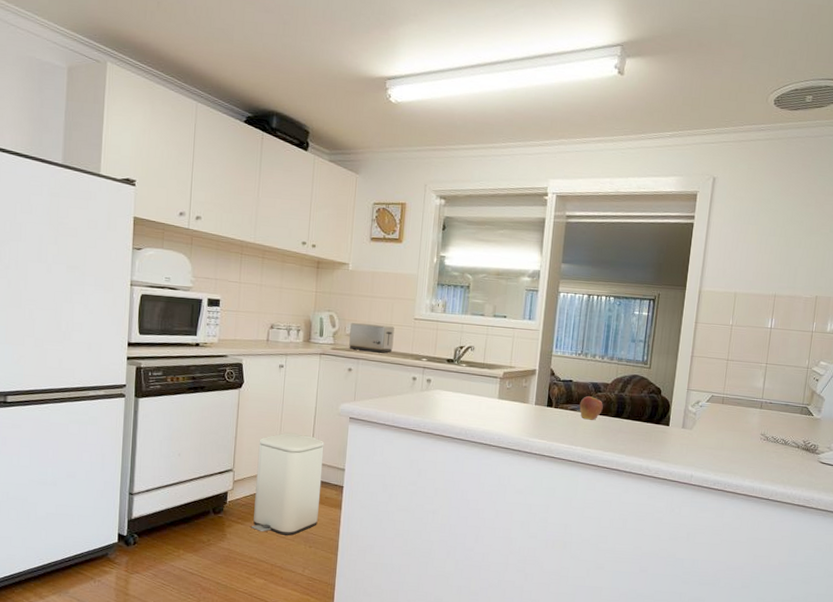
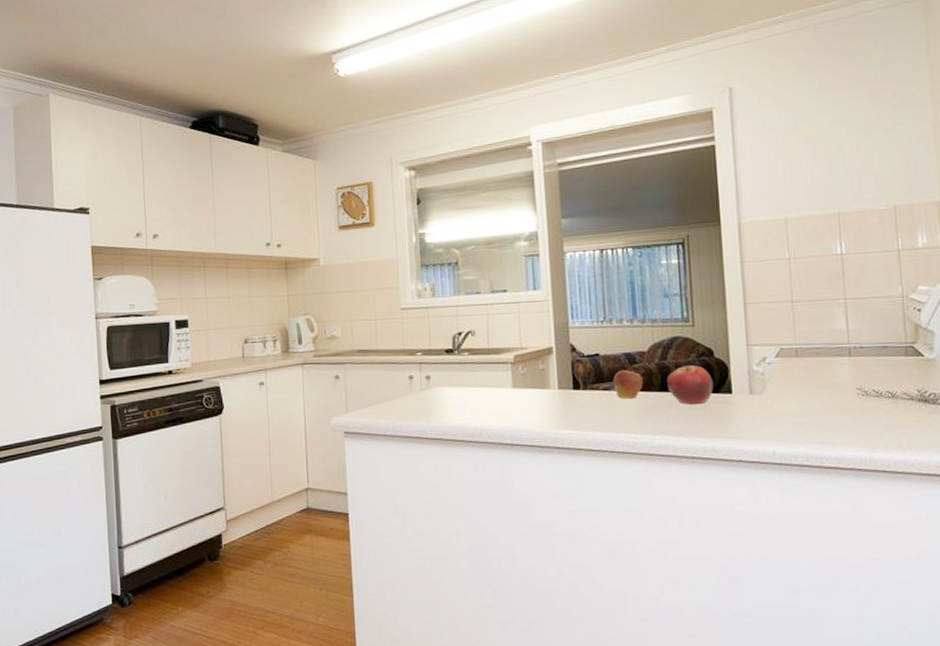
pedal bin: present [251,433,325,536] -> none [248,458,325,578]
toaster: present [349,322,394,353] -> none [331,321,381,354]
fruit: none [621,399,657,431] -> present [667,365,713,404]

